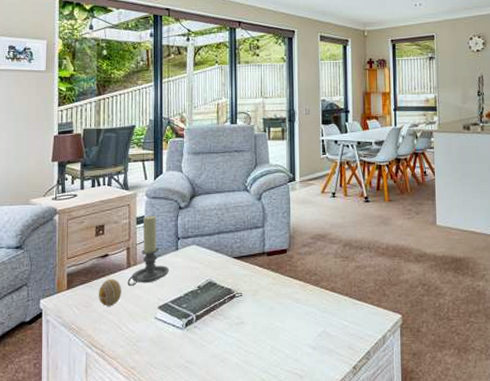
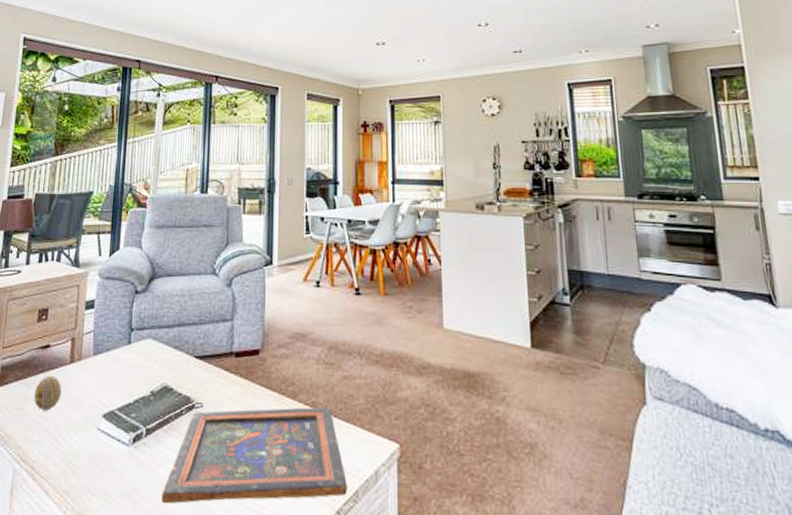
candle holder: present [127,215,170,287] -> none [68,299,119,388]
painted panel: none [212,290,361,371] -> present [161,406,347,504]

